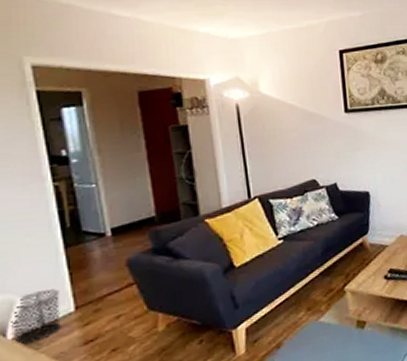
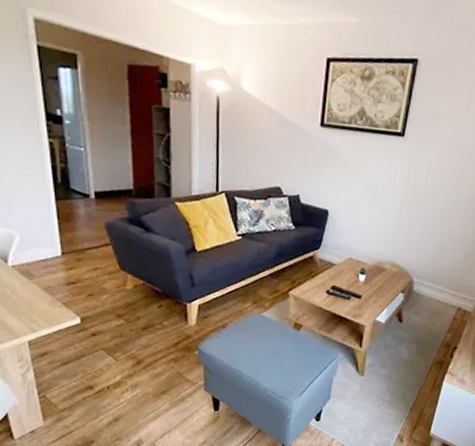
waste bin: present [11,289,61,346] -> none [11,232,50,274]

